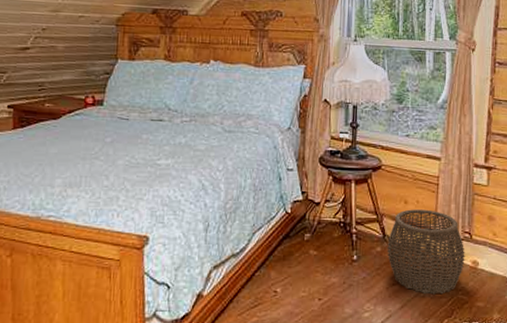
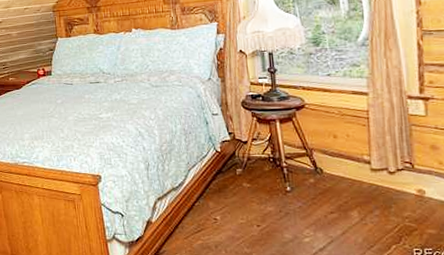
woven basket: present [387,209,465,295] -> none [320,142,409,222]

